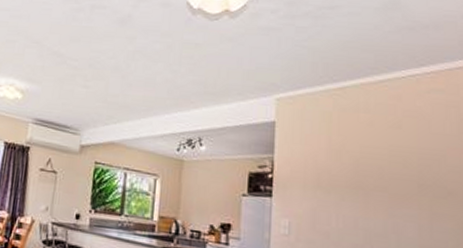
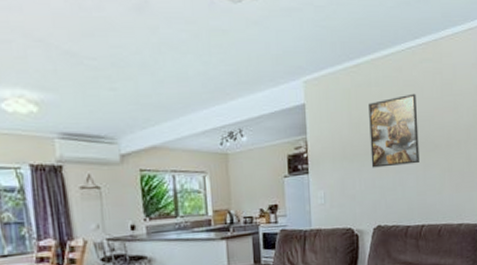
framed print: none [354,126,423,211] -> present [369,93,419,168]

